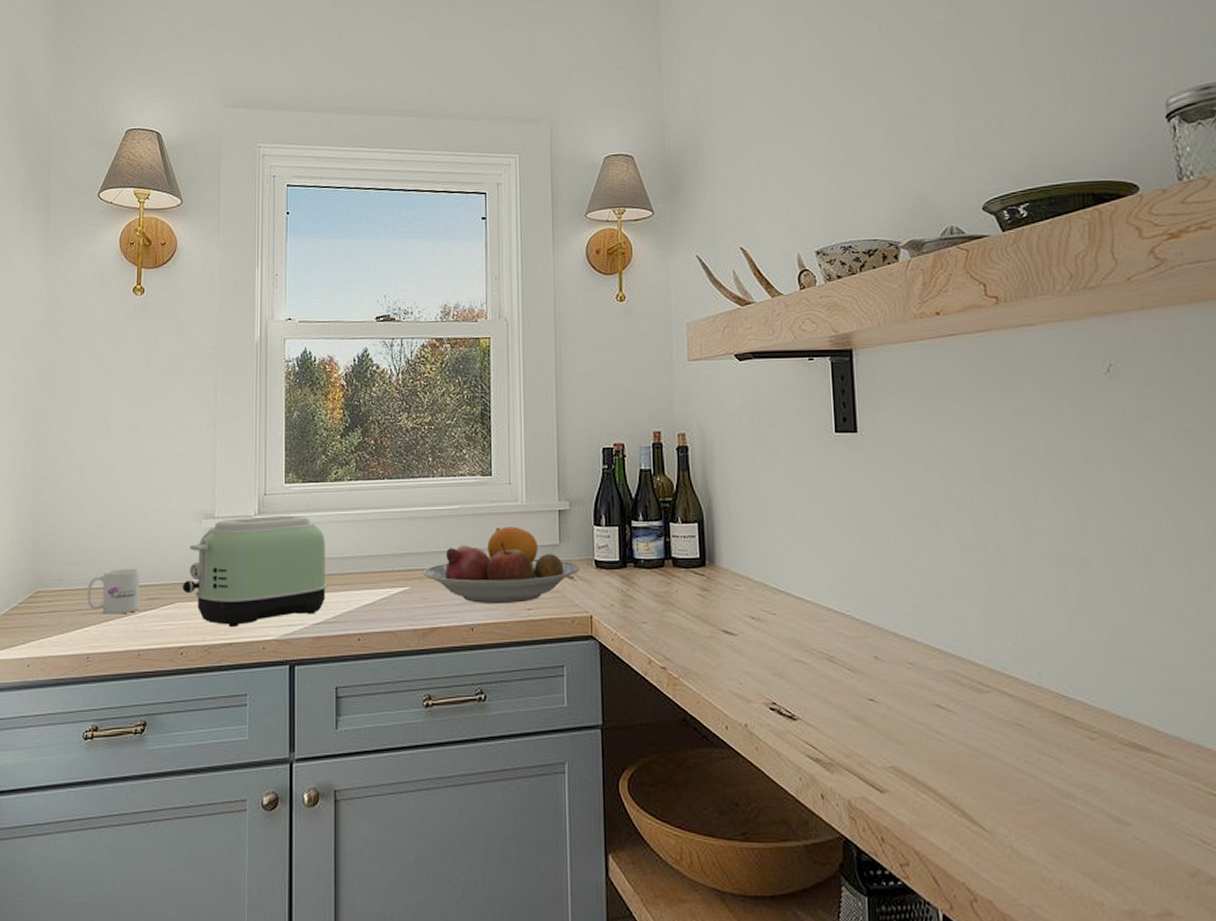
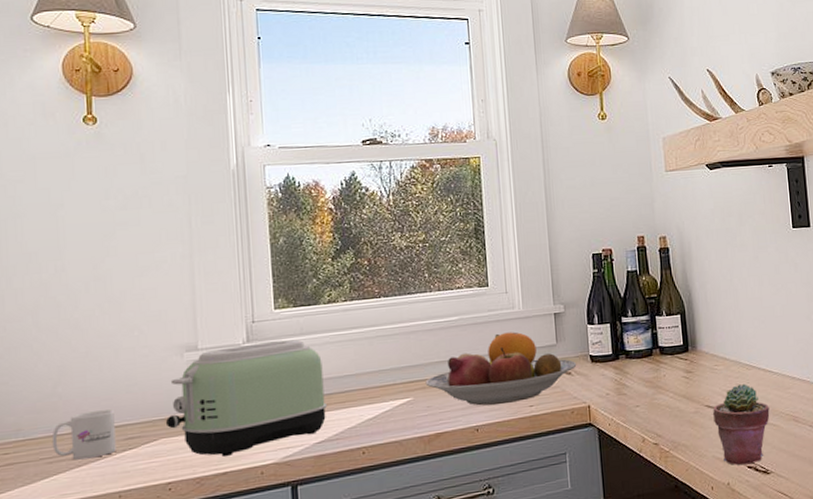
potted succulent: none [730,610,799,706] -> present [712,384,770,465]

